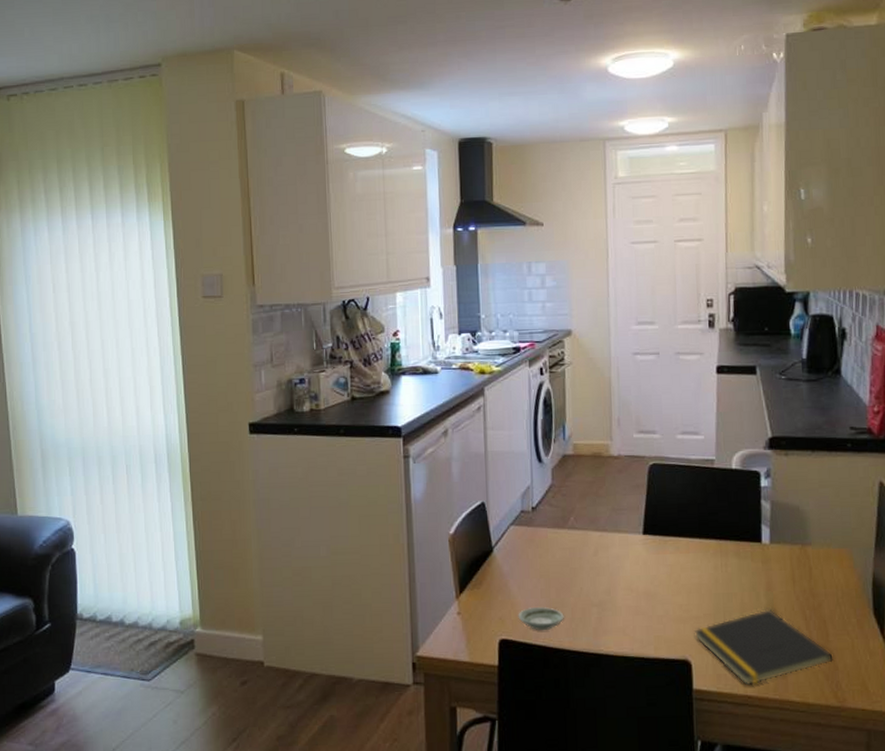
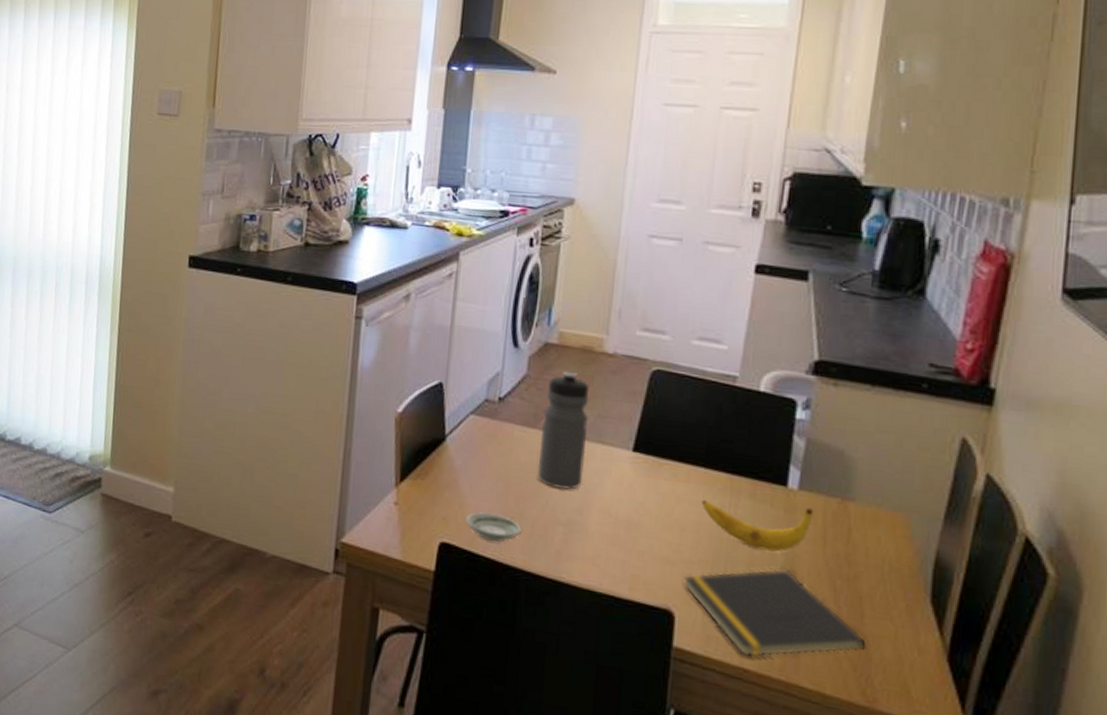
water bottle: none [569,476,607,576] -> present [537,371,589,490]
banana: none [700,557,783,597] -> present [702,499,814,552]

